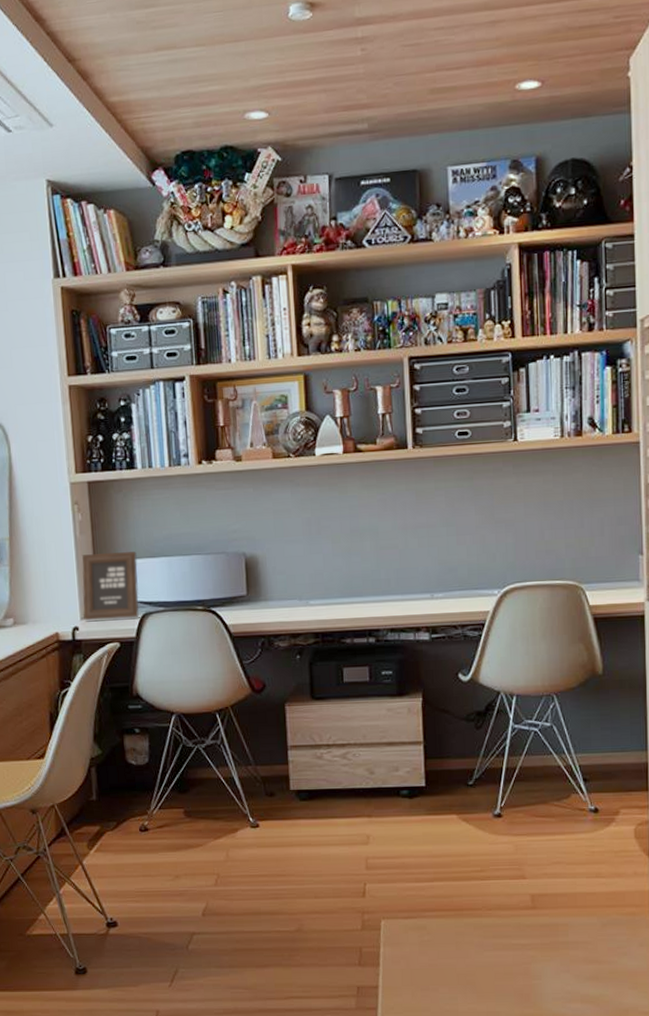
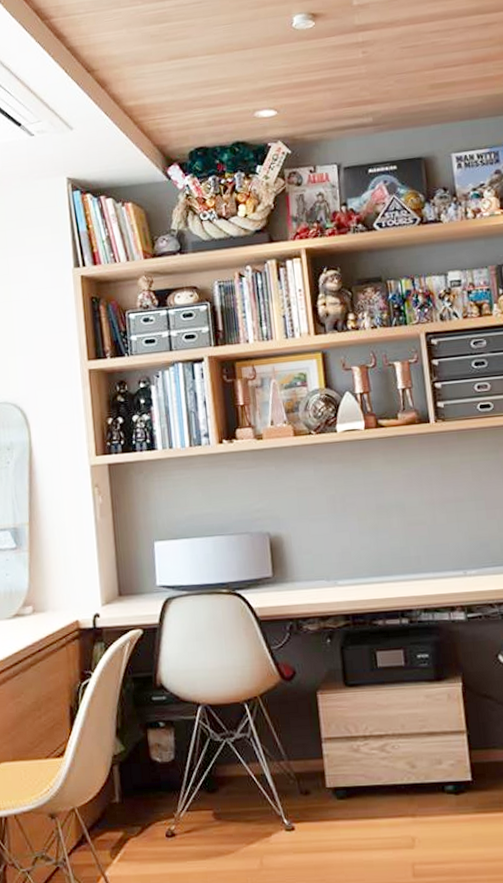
picture frame: present [82,551,140,621] -> none [103,534,162,607]

